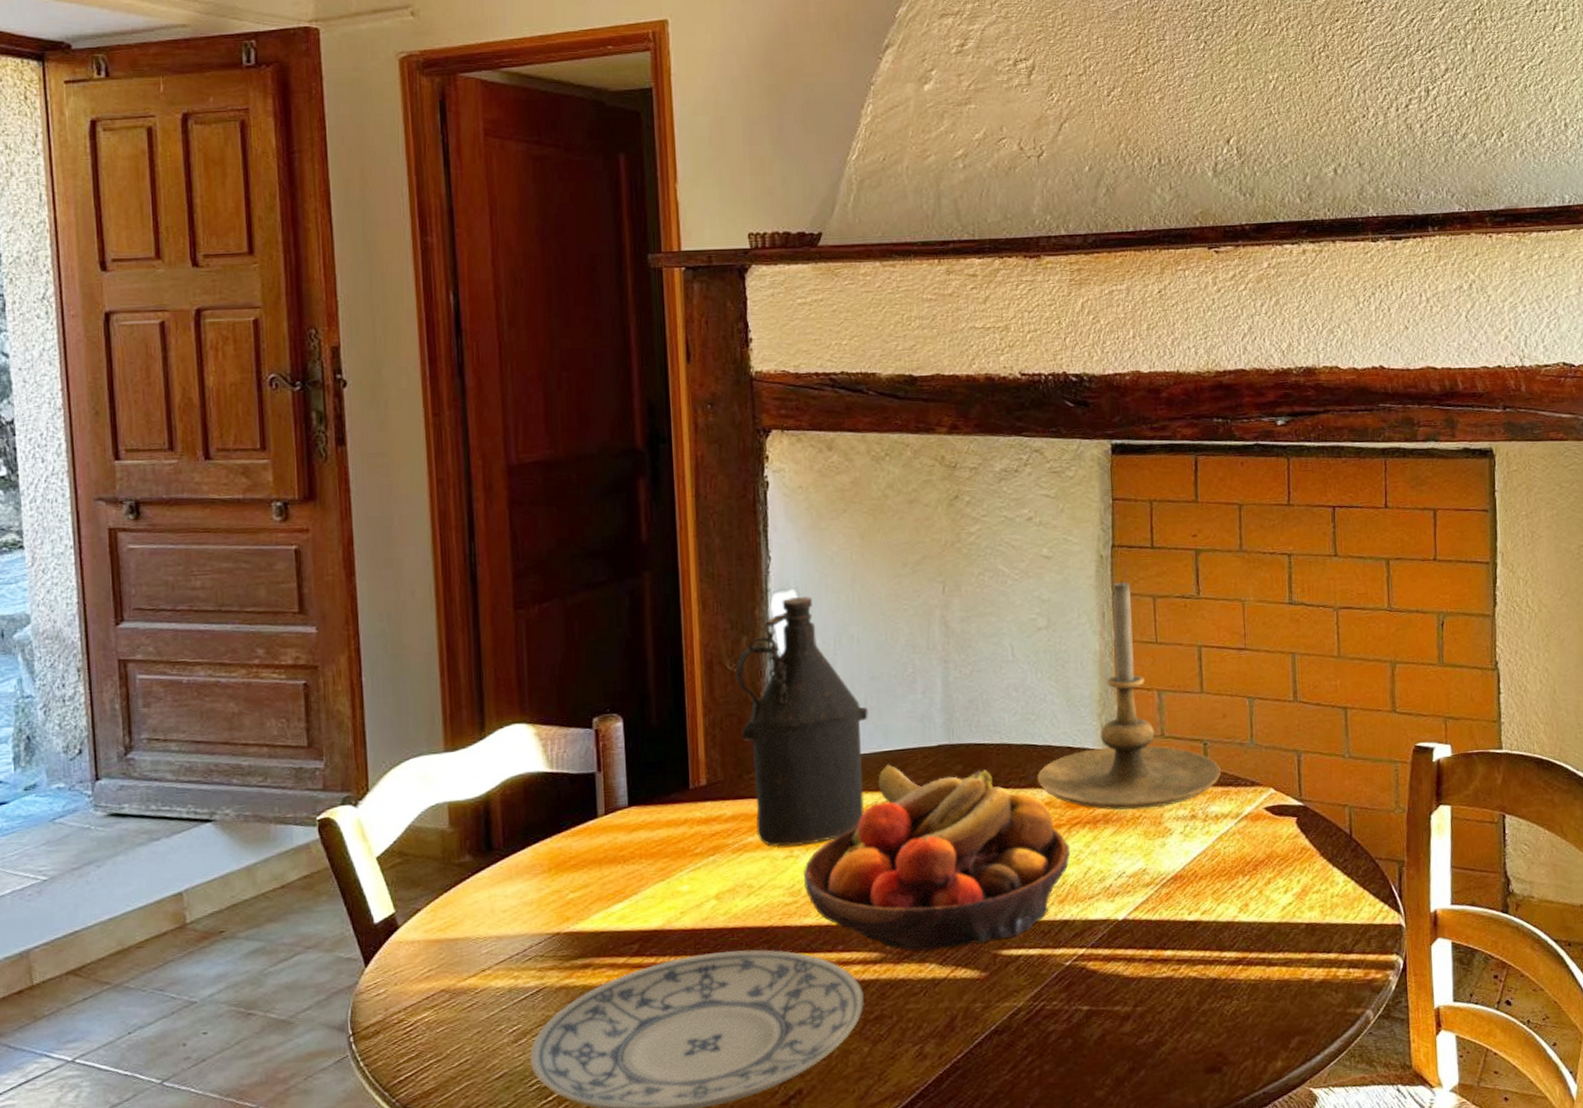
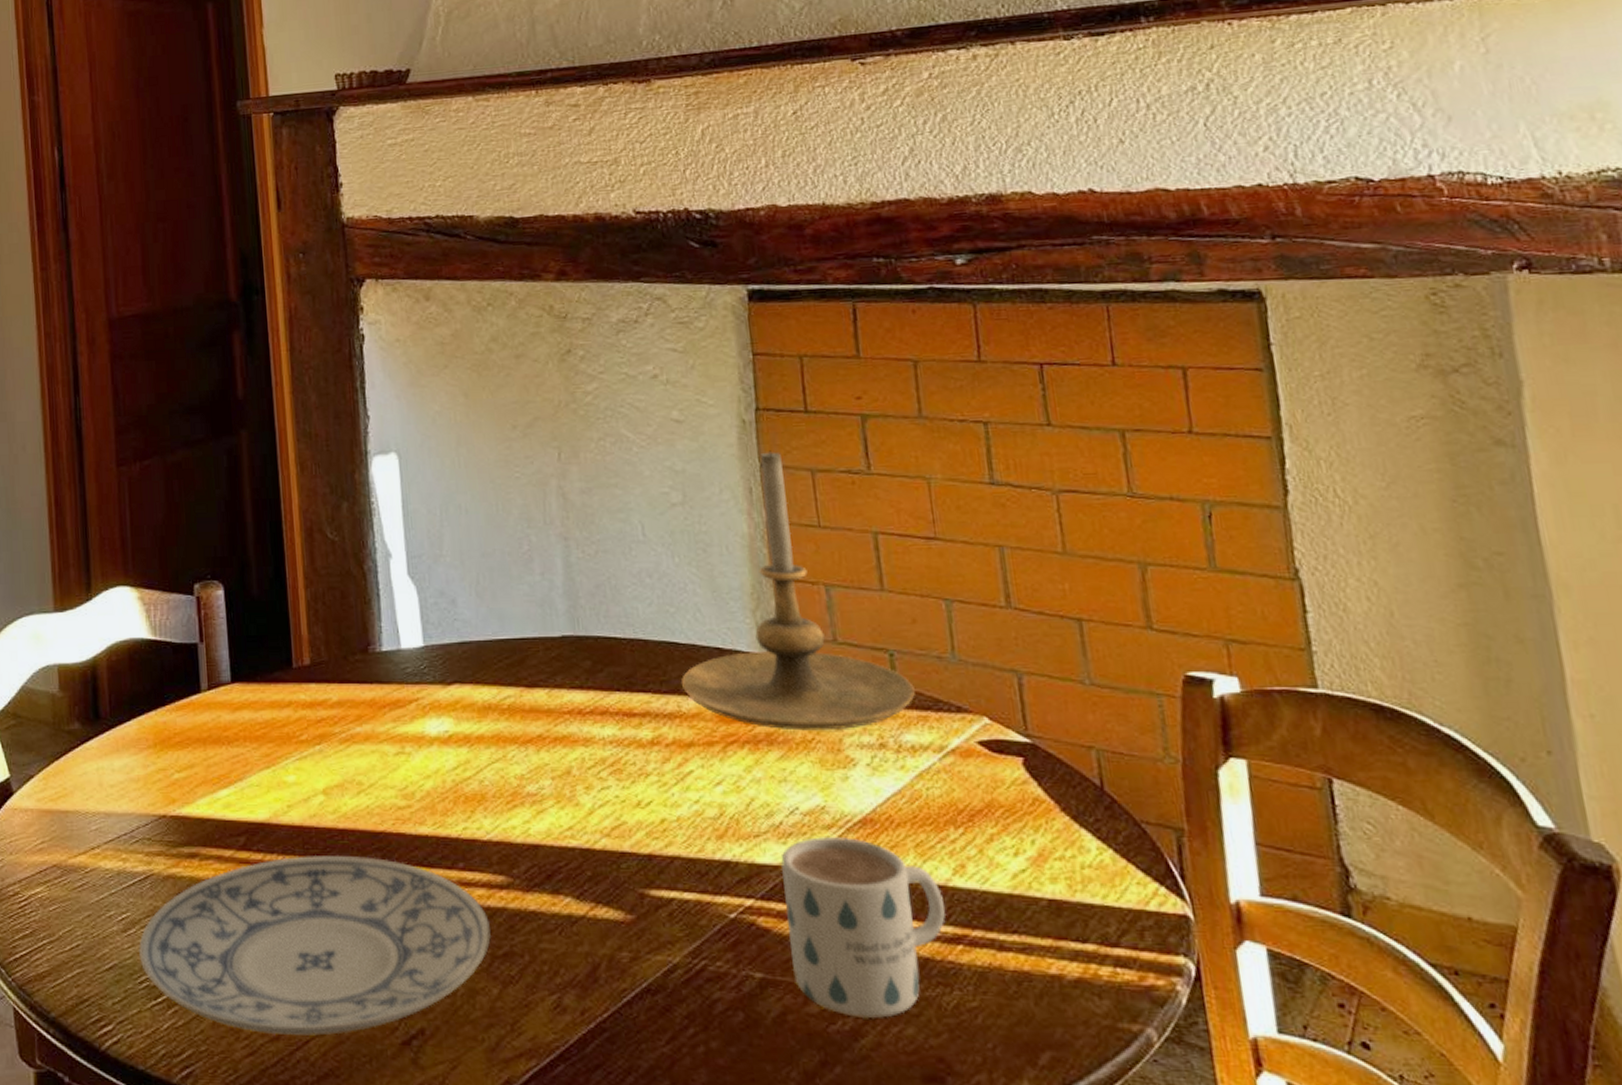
bottle: present [735,597,868,847] -> none [336,460,481,741]
fruit bowl: present [804,764,1071,952] -> none [417,655,728,881]
mug: none [1108,892,1231,1031] -> present [780,836,946,1019]

